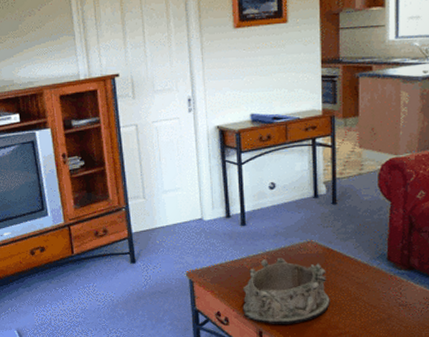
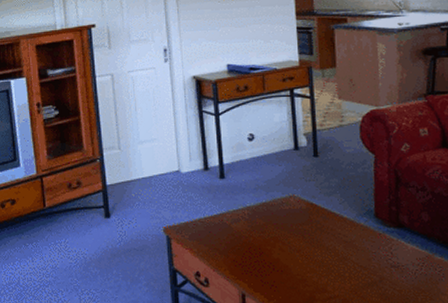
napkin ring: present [242,258,330,324] -> none [222,213,317,286]

